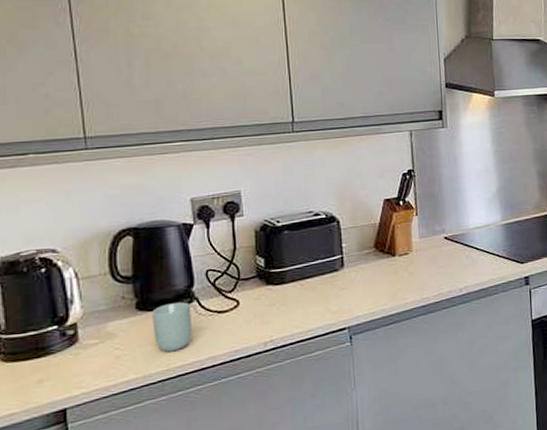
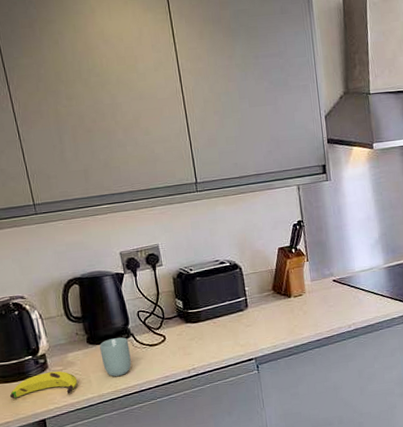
banana: none [18,344,117,382] -> present [9,370,78,399]

